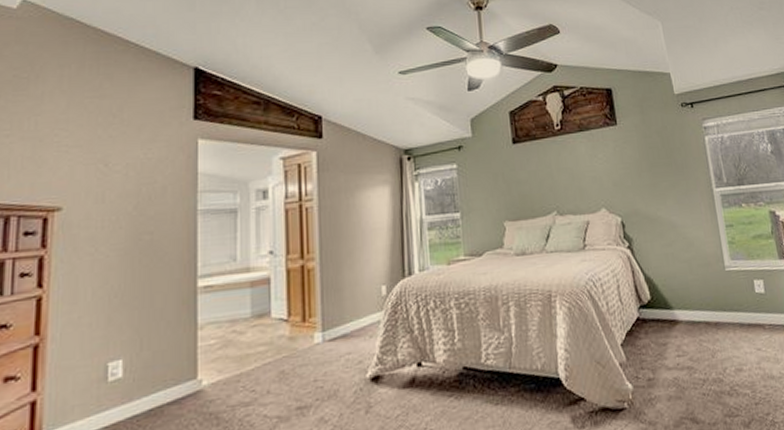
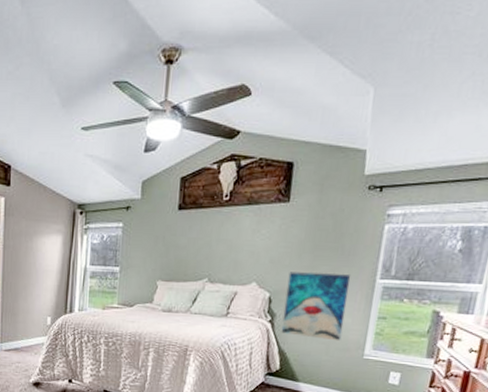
wall art: none [634,187,700,259] -> present [281,272,351,341]

